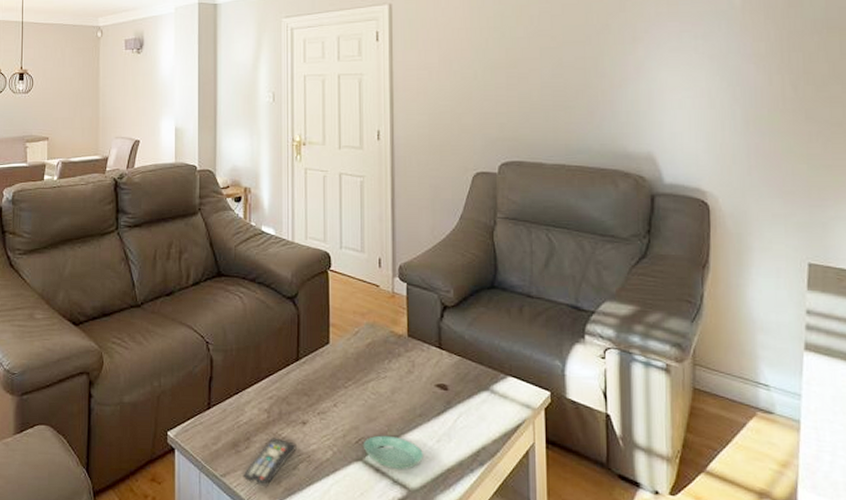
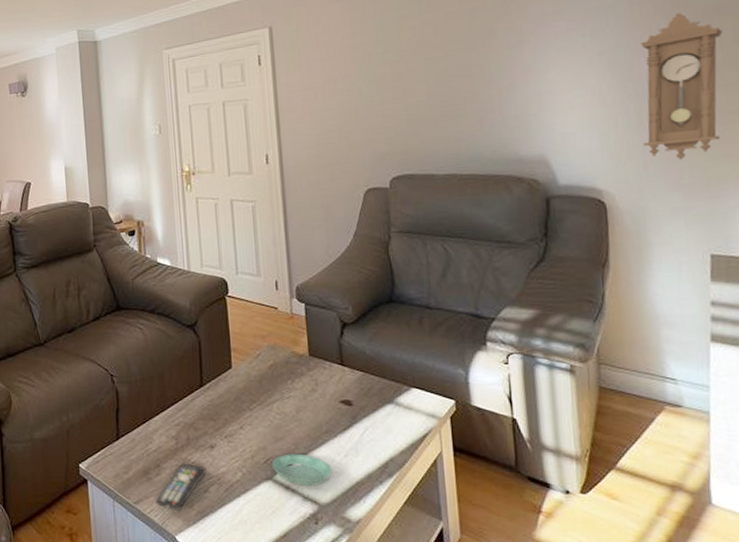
pendulum clock: none [749,23,830,168] -> present [640,13,723,160]

